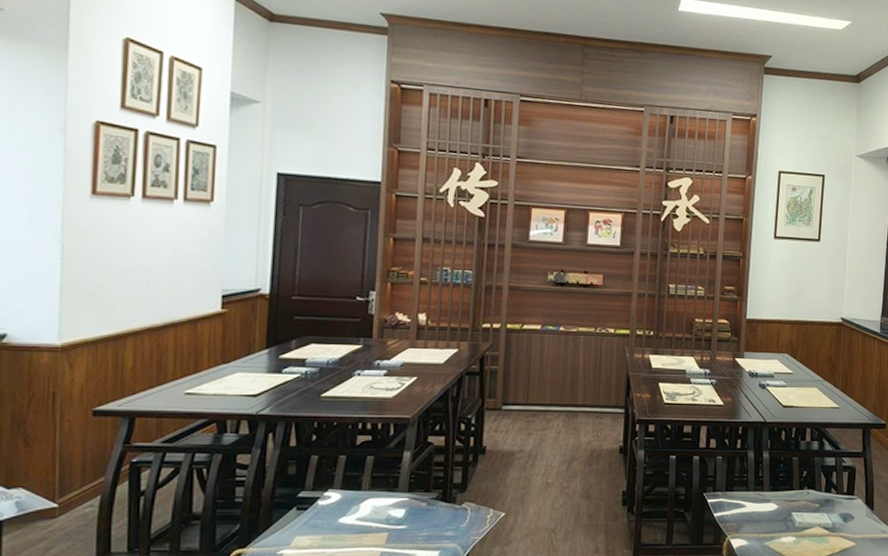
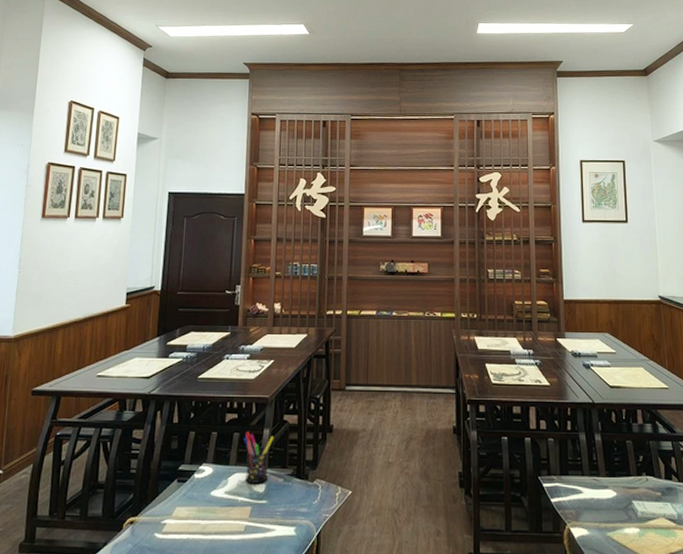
pen holder: none [378,454,417,509] -> present [243,431,274,483]

